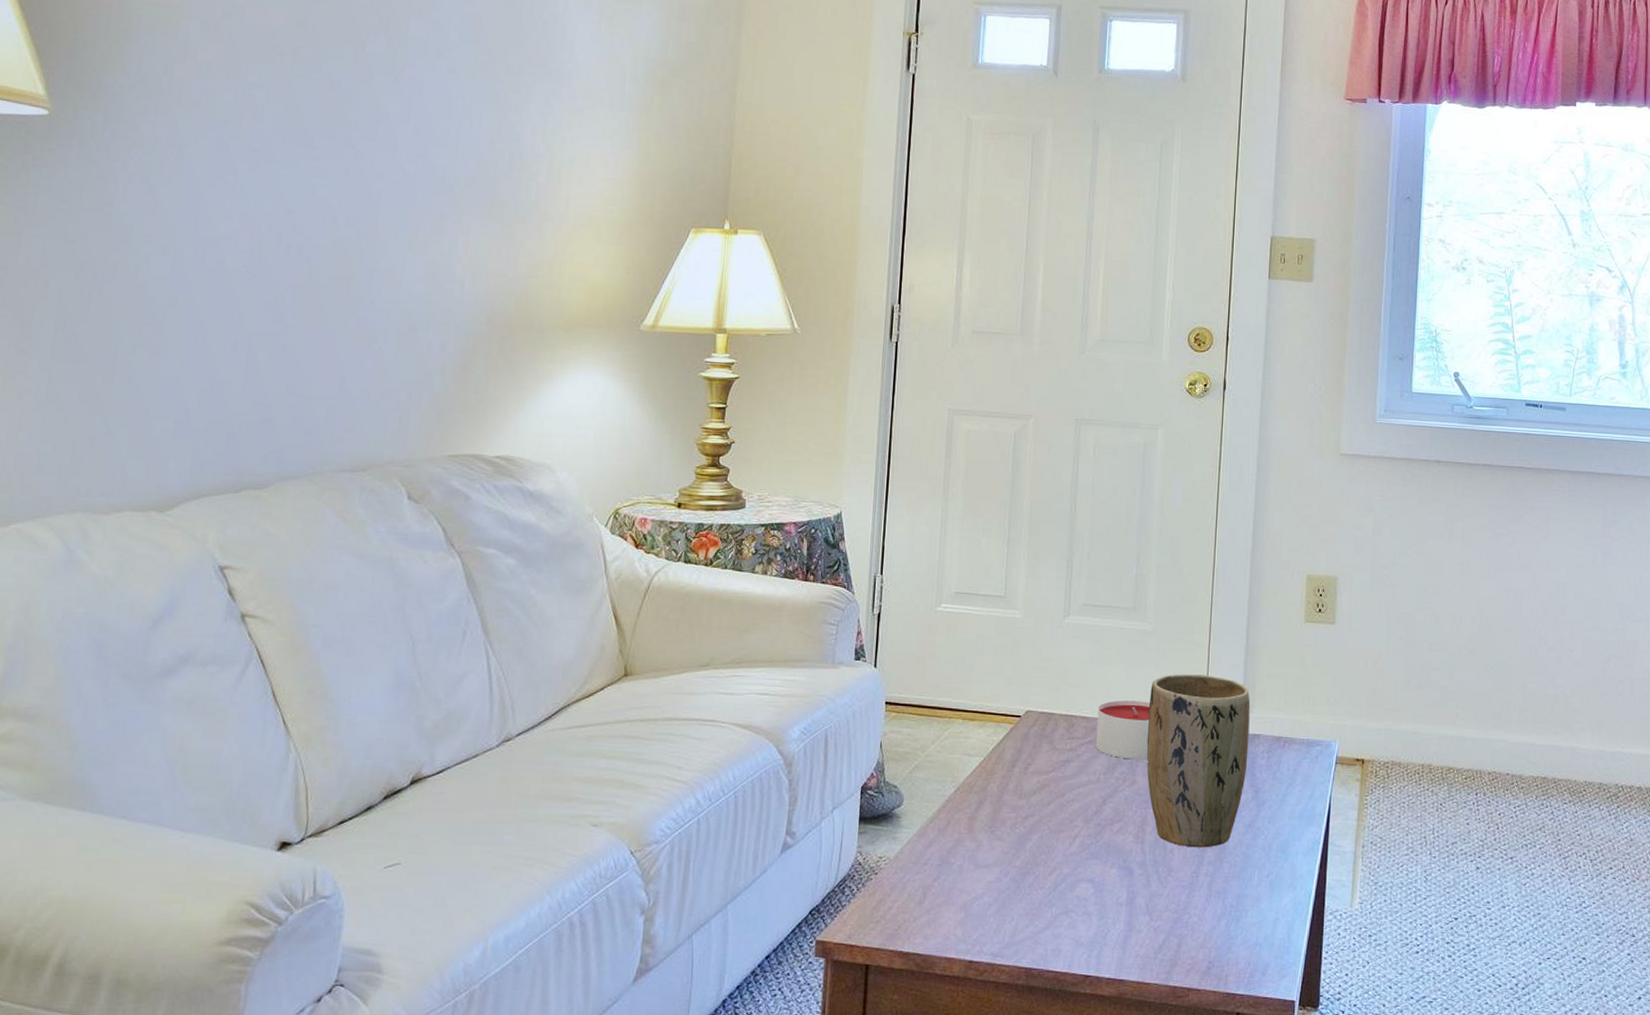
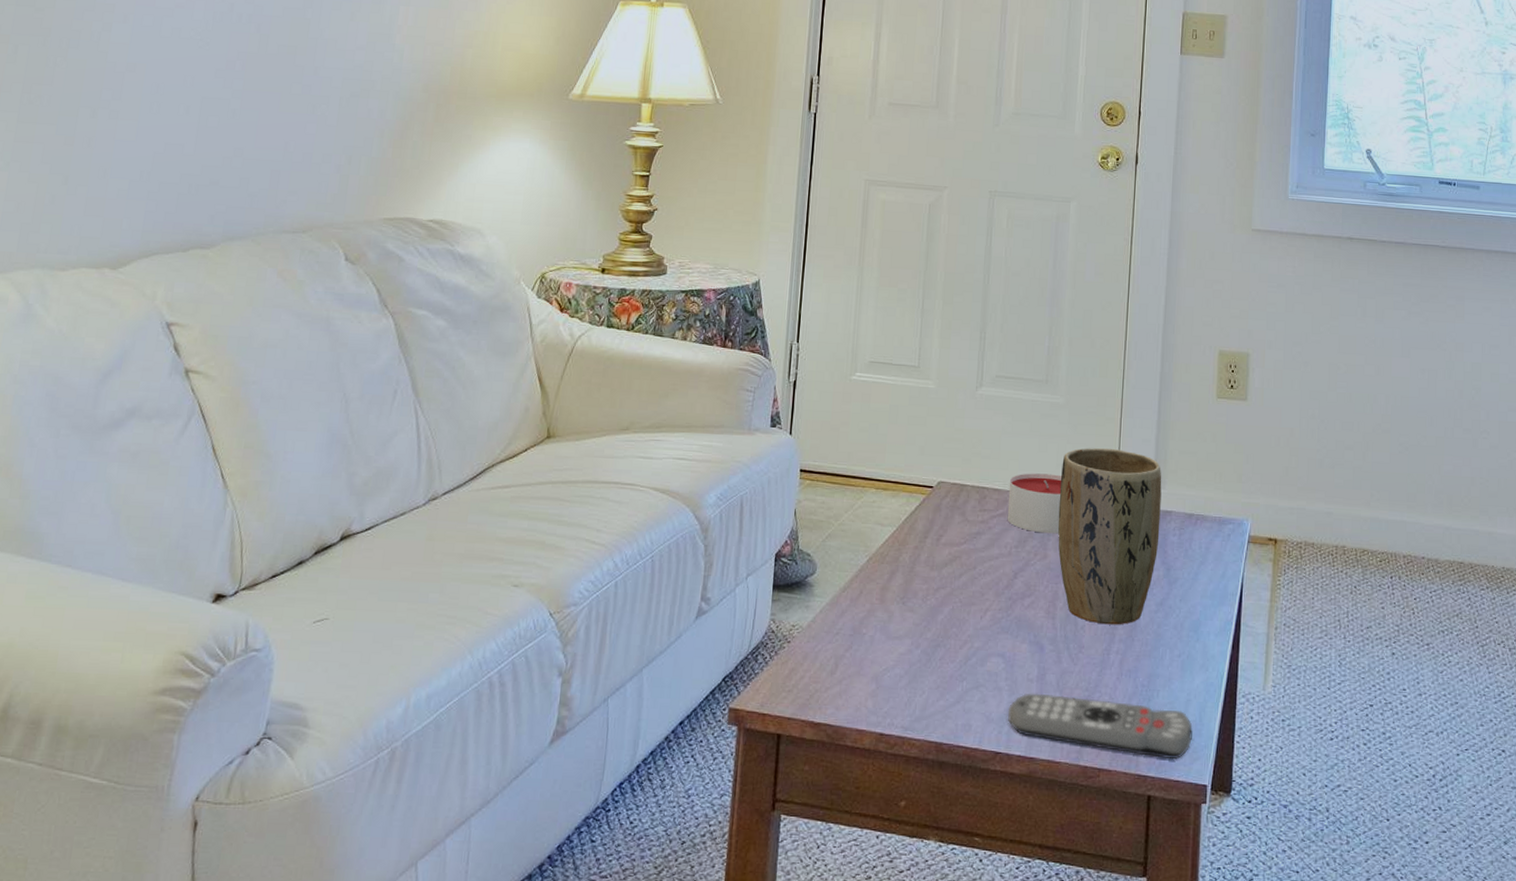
remote control: none [1098,916,1281,977] -> present [1008,693,1193,760]

